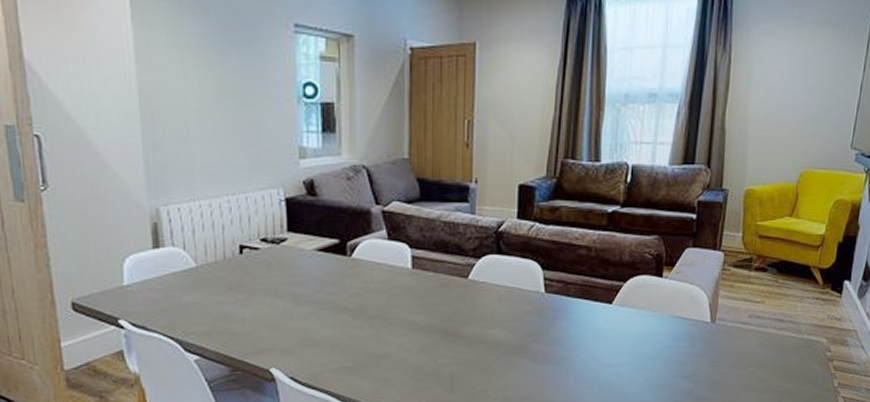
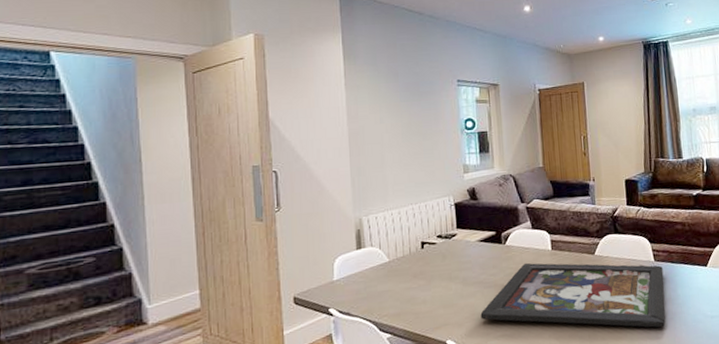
board game: none [314,282,555,373] -> present [480,262,666,328]

